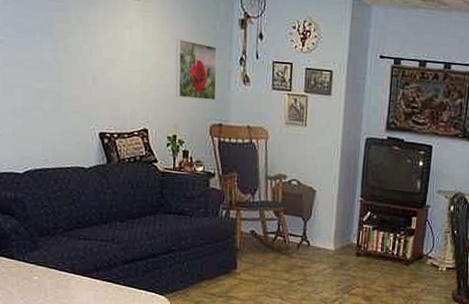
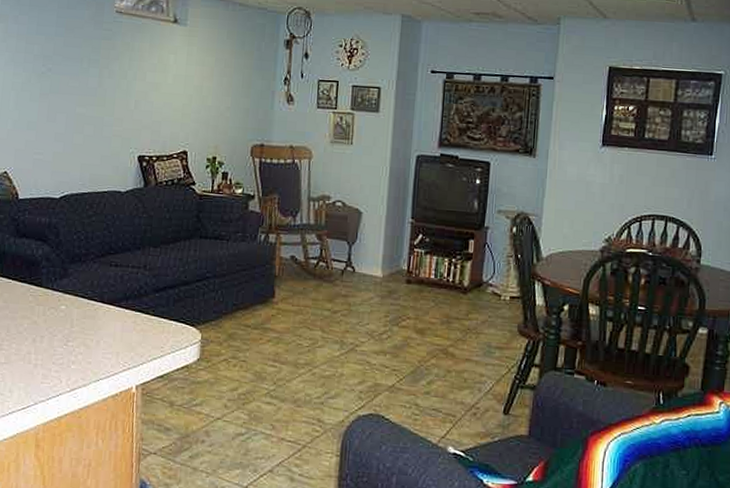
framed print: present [175,38,217,101] -> none [217,61,261,121]

